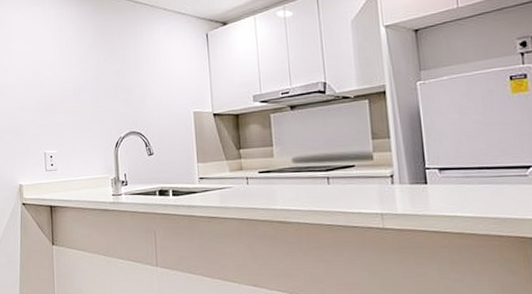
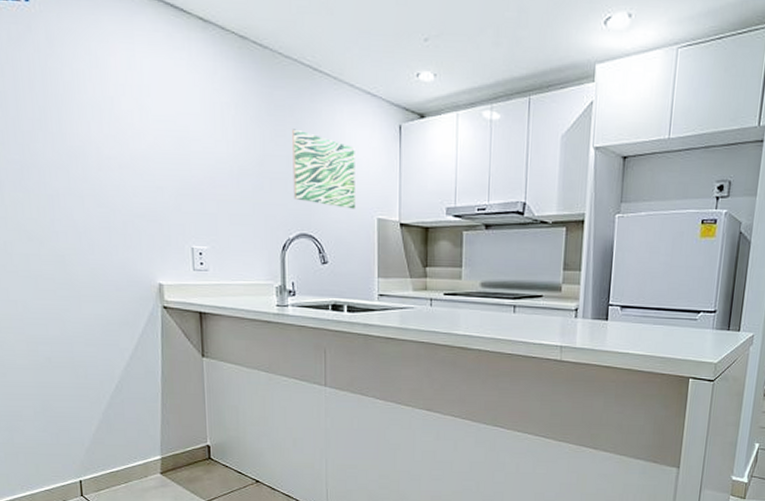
wall art: none [120,49,174,107] -> present [292,129,355,209]

